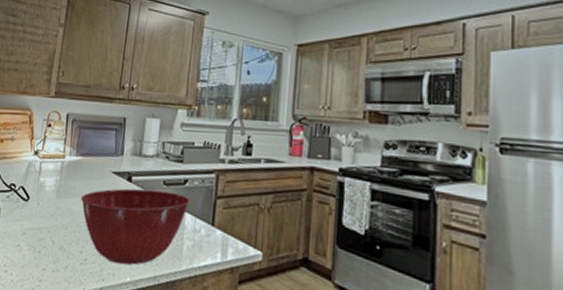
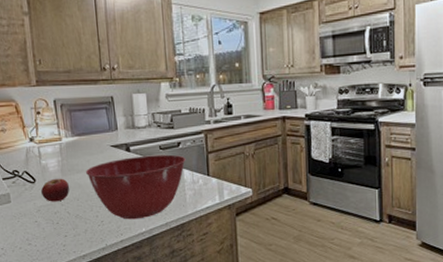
fruit: none [31,199,62,227] -> present [41,178,70,202]

